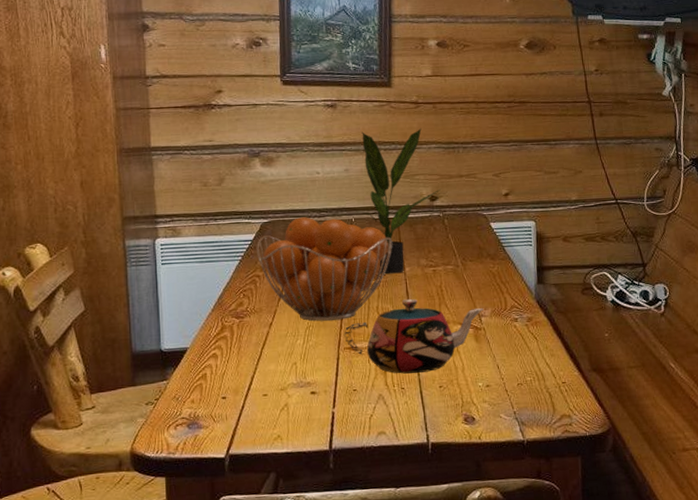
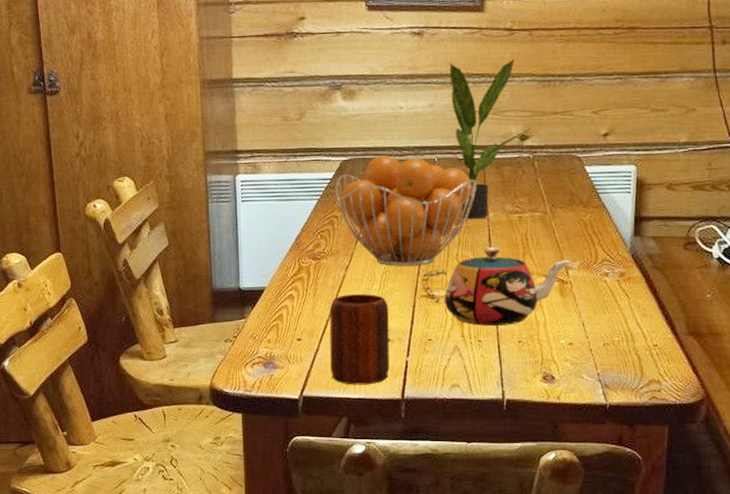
mug: none [254,349,316,440] -> present [329,294,390,385]

